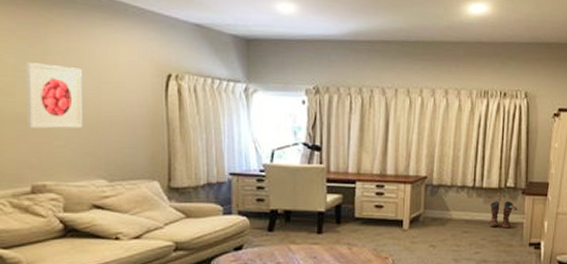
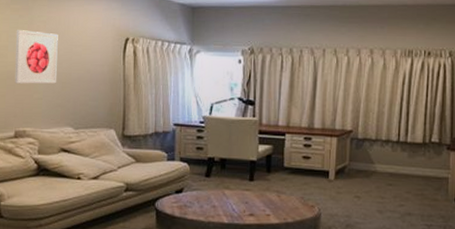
boots: present [490,201,518,229] -> none [414,156,443,183]

